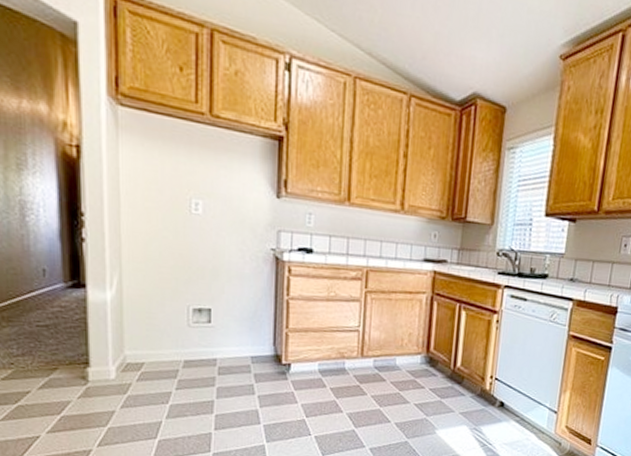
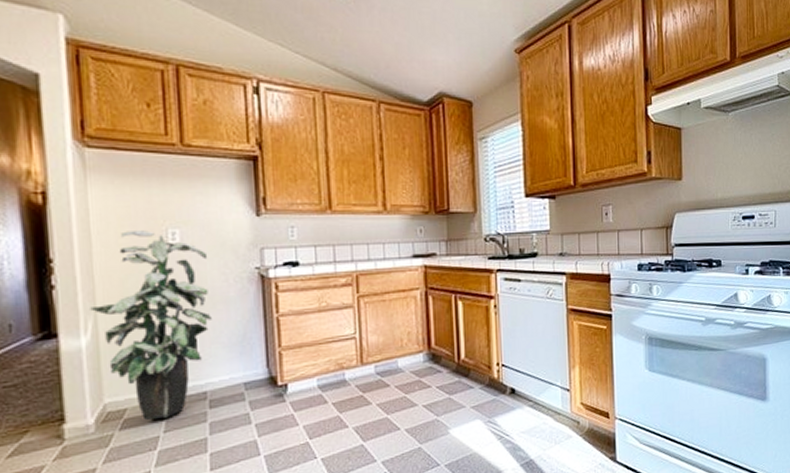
indoor plant: none [116,195,228,377] -> present [90,230,212,421]

